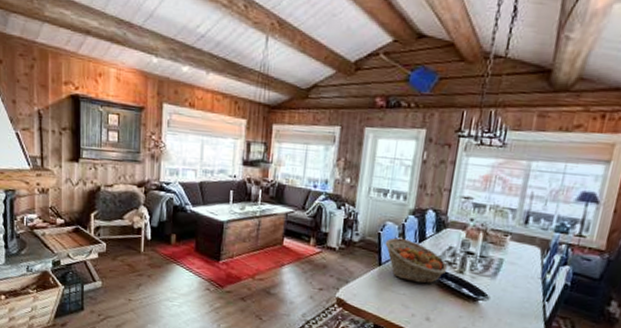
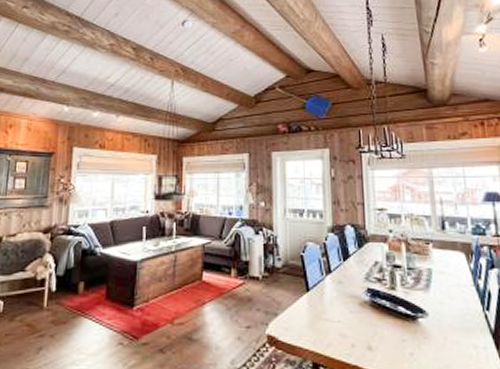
fruit basket: present [385,237,448,284] -> none [309,258,378,306]

